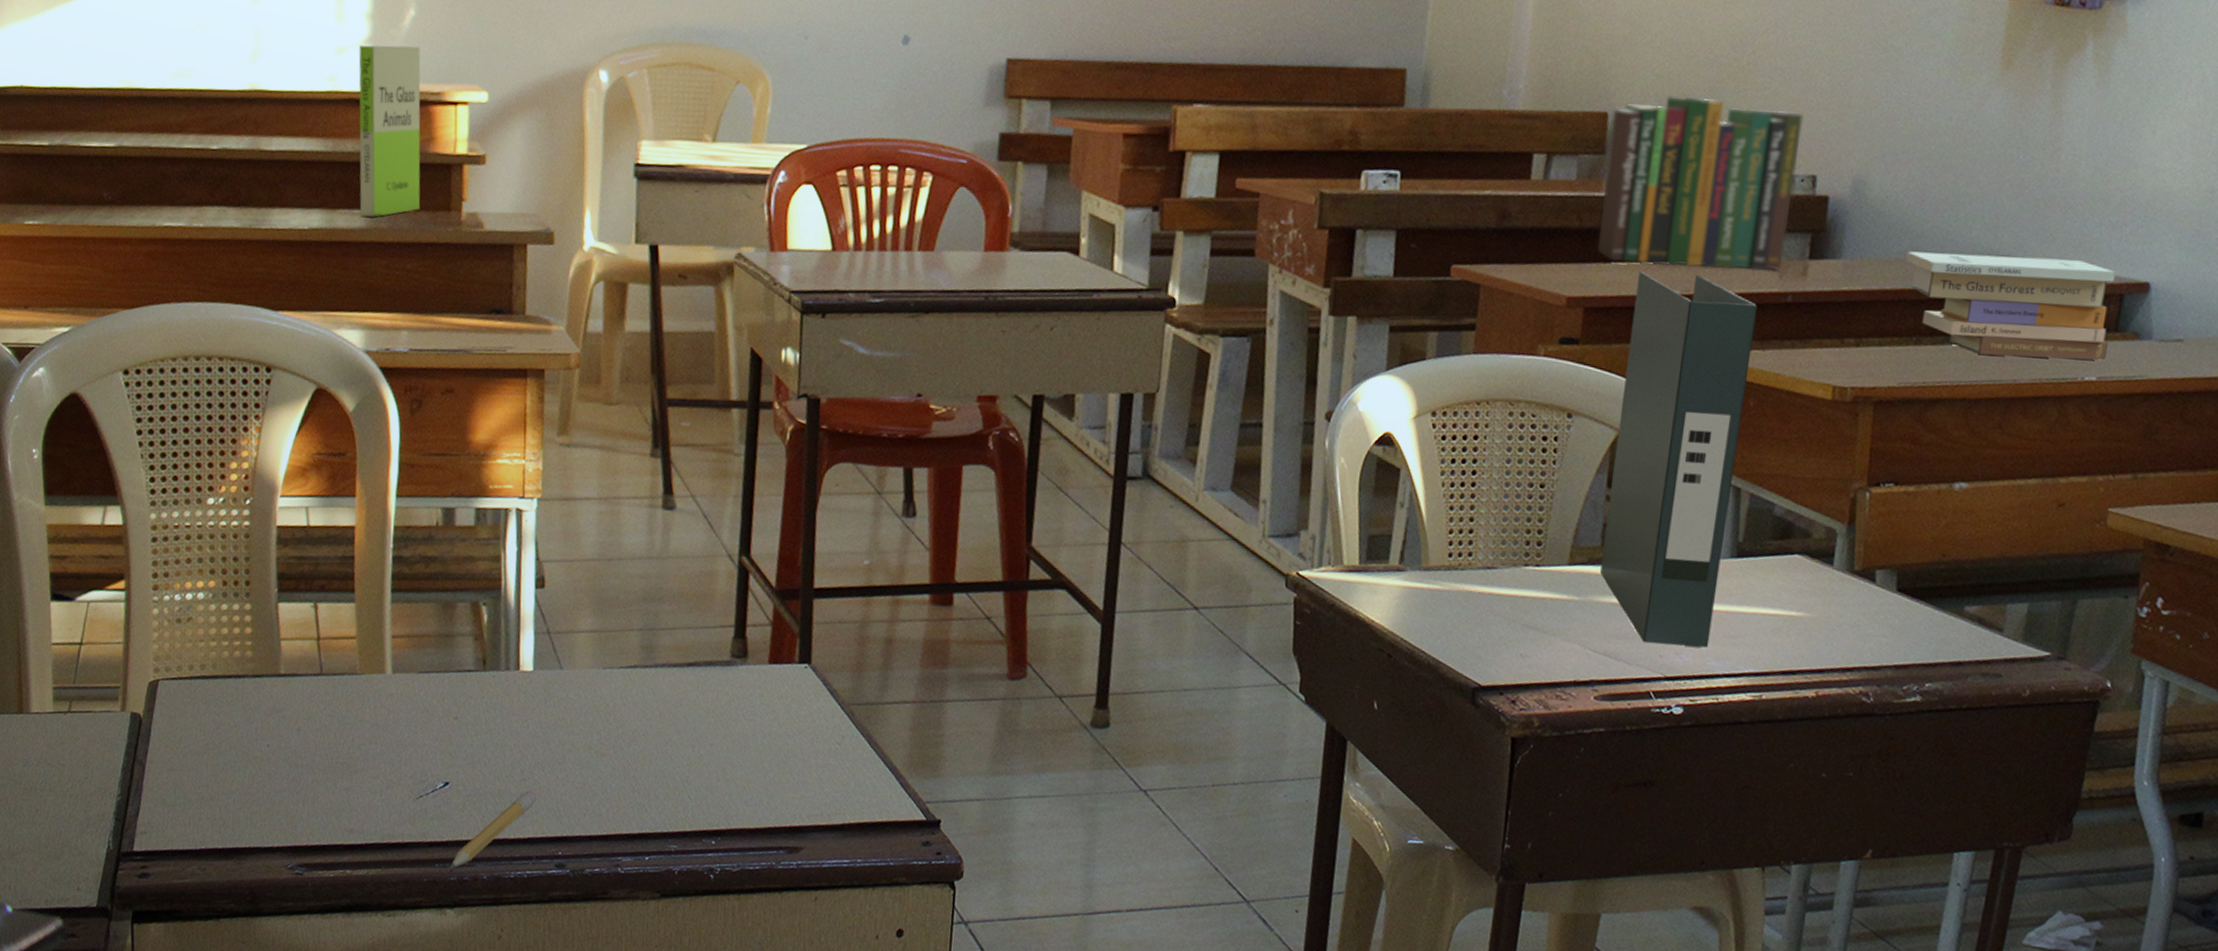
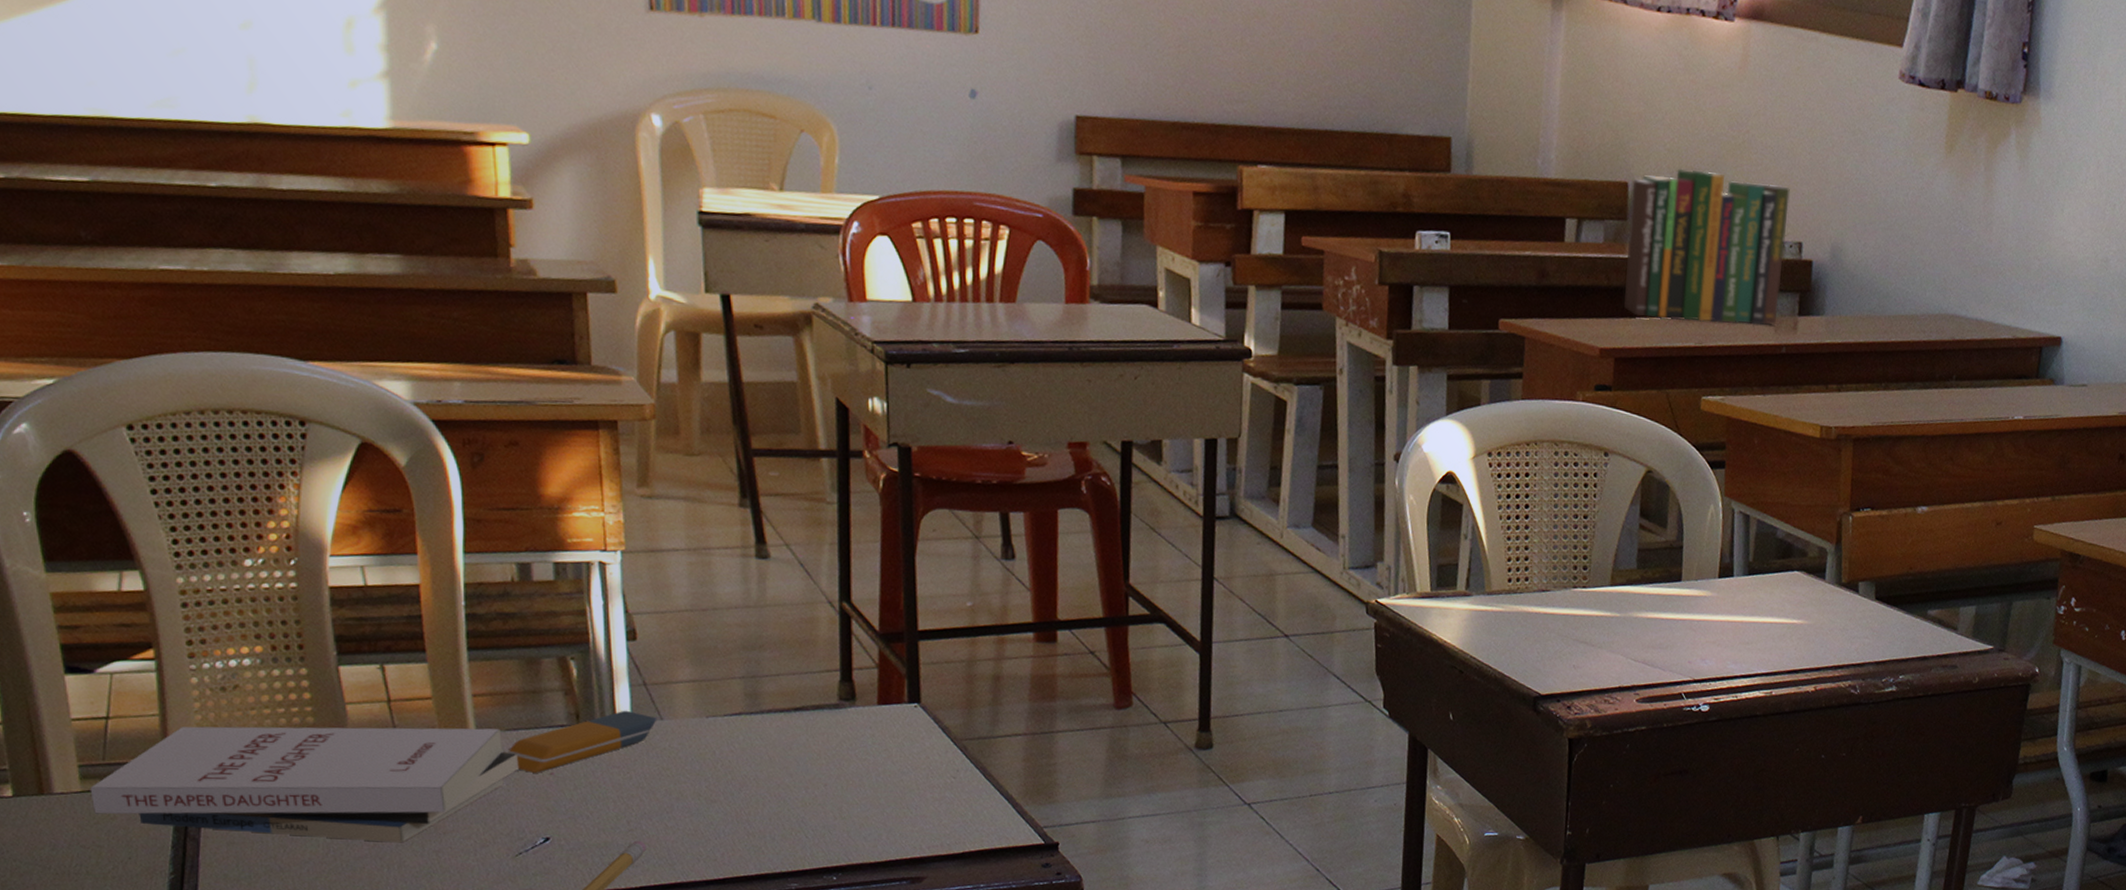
books: none [60,655,428,779] -> present [90,726,519,843]
book: present [359,45,421,217] -> none [375,78,463,263]
eraser: none [418,657,557,717] -> present [507,710,657,773]
binder: present [1600,271,1758,648] -> none [1637,326,1759,653]
books: present [1905,251,2116,361] -> none [1875,309,2036,403]

